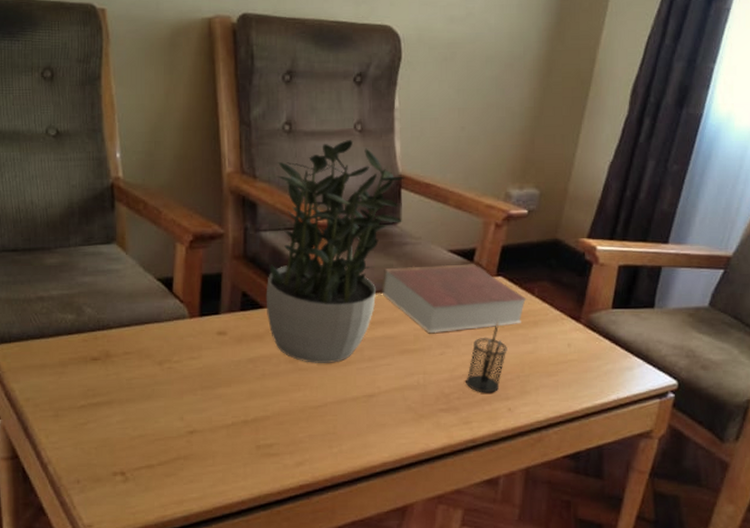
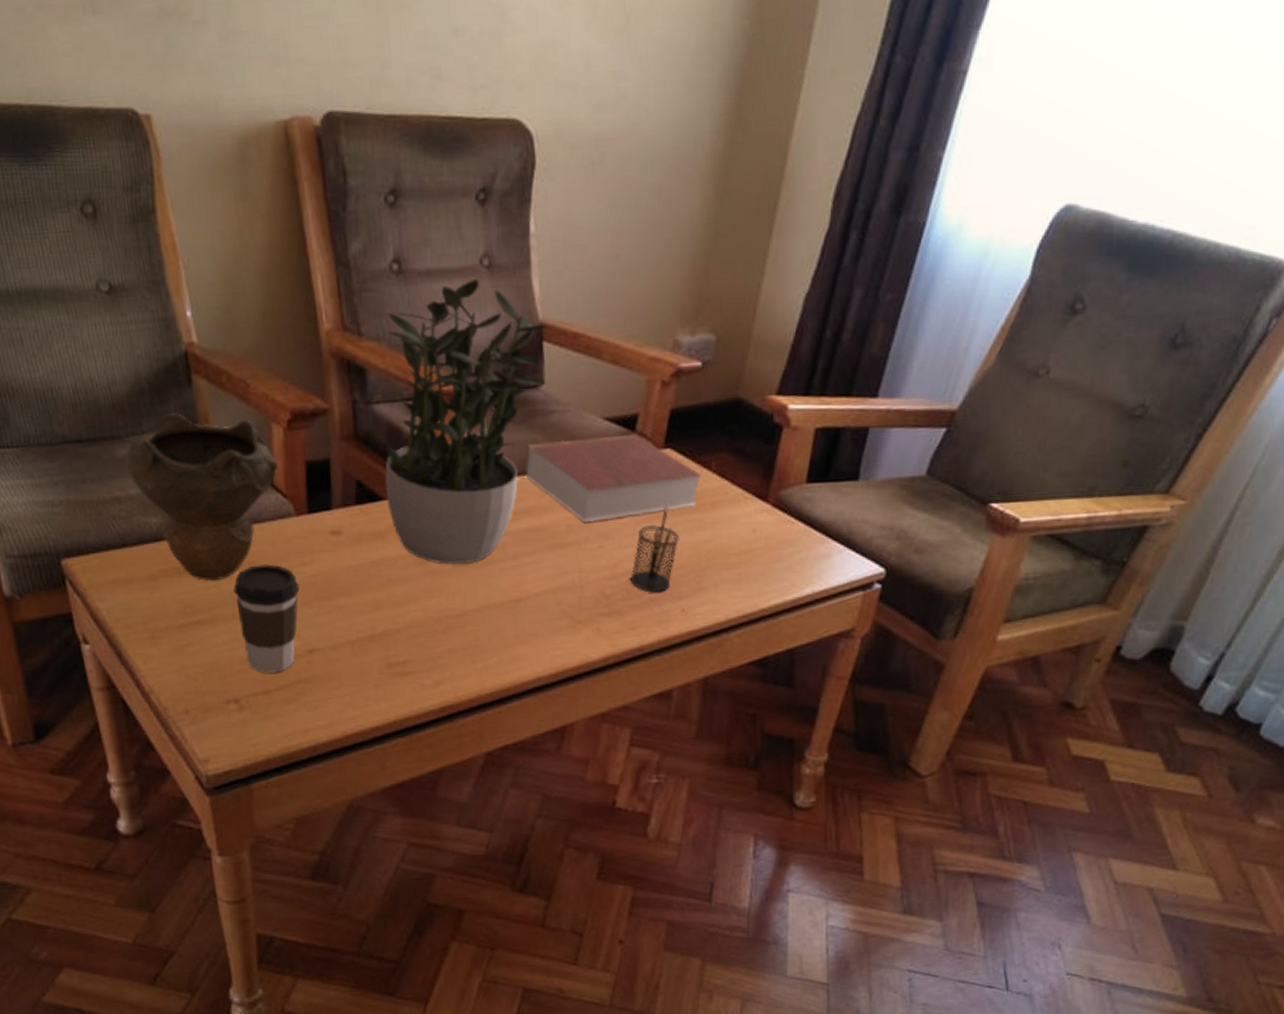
decorative bowl: none [51,230,178,370] -> present [124,411,278,582]
coffee cup: none [130,357,187,450] -> present [233,564,300,673]

